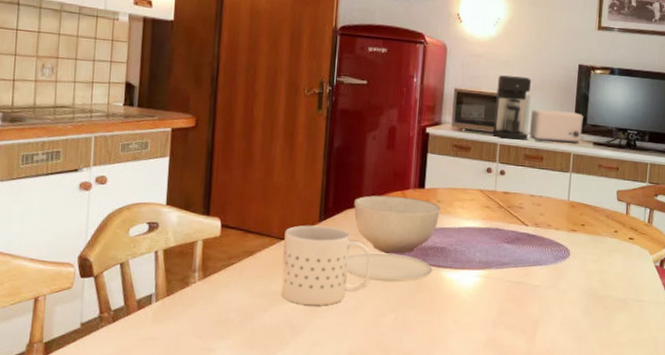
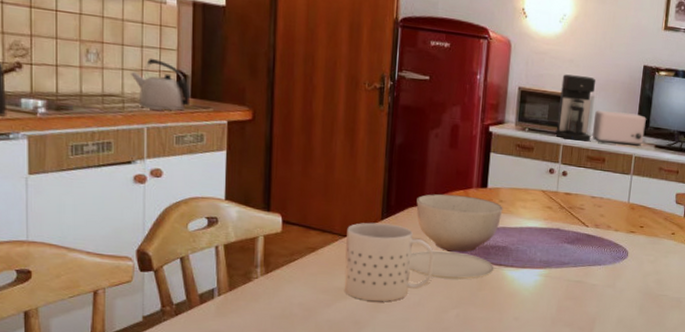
kettle: none [82,70,137,121] -> present [131,58,191,111]

